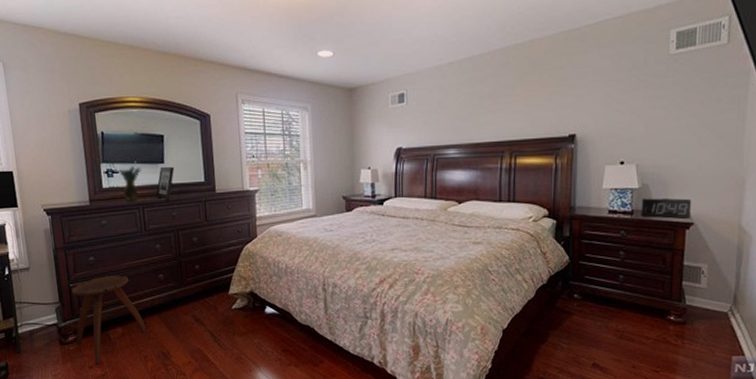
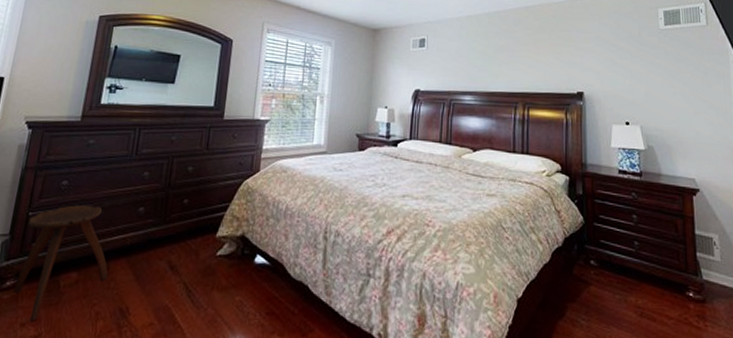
vase: present [119,165,142,201] -> none [121,82,149,121]
picture frame: present [156,166,175,200] -> none [157,86,185,122]
alarm clock: present [640,197,692,219] -> none [648,160,696,184]

